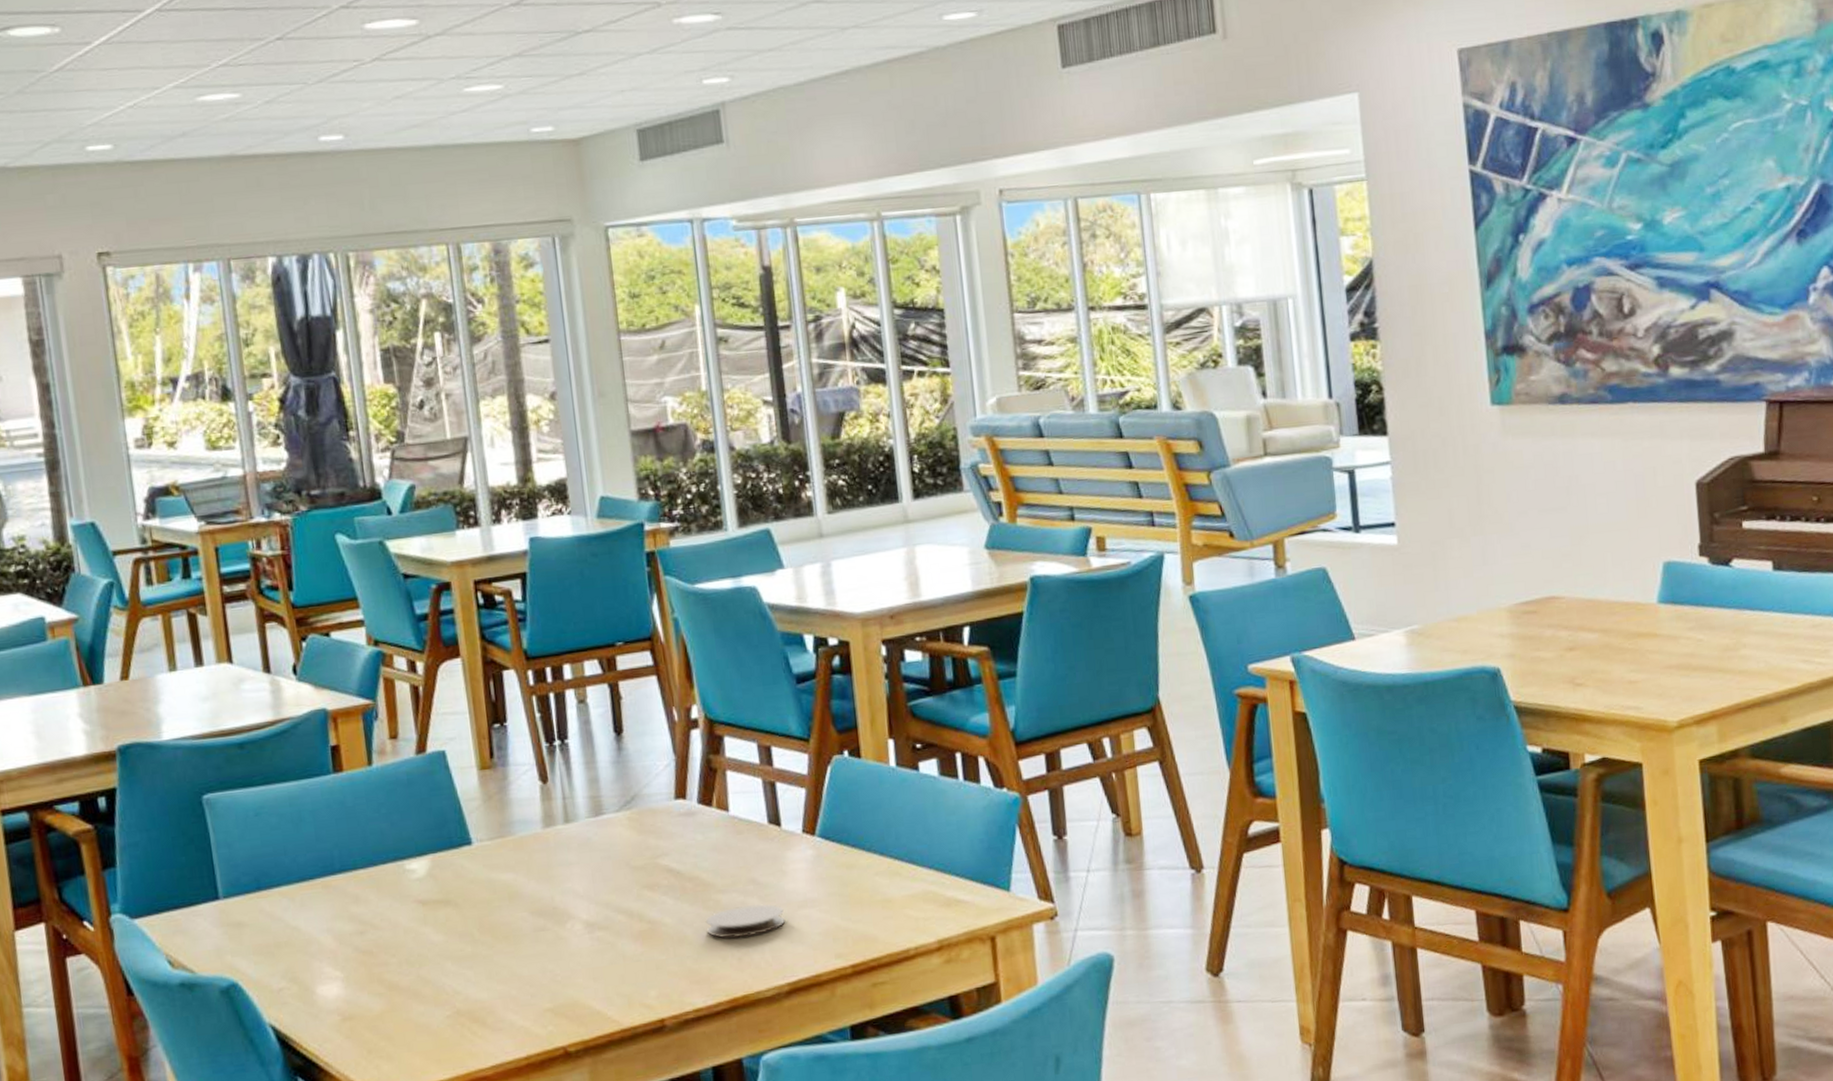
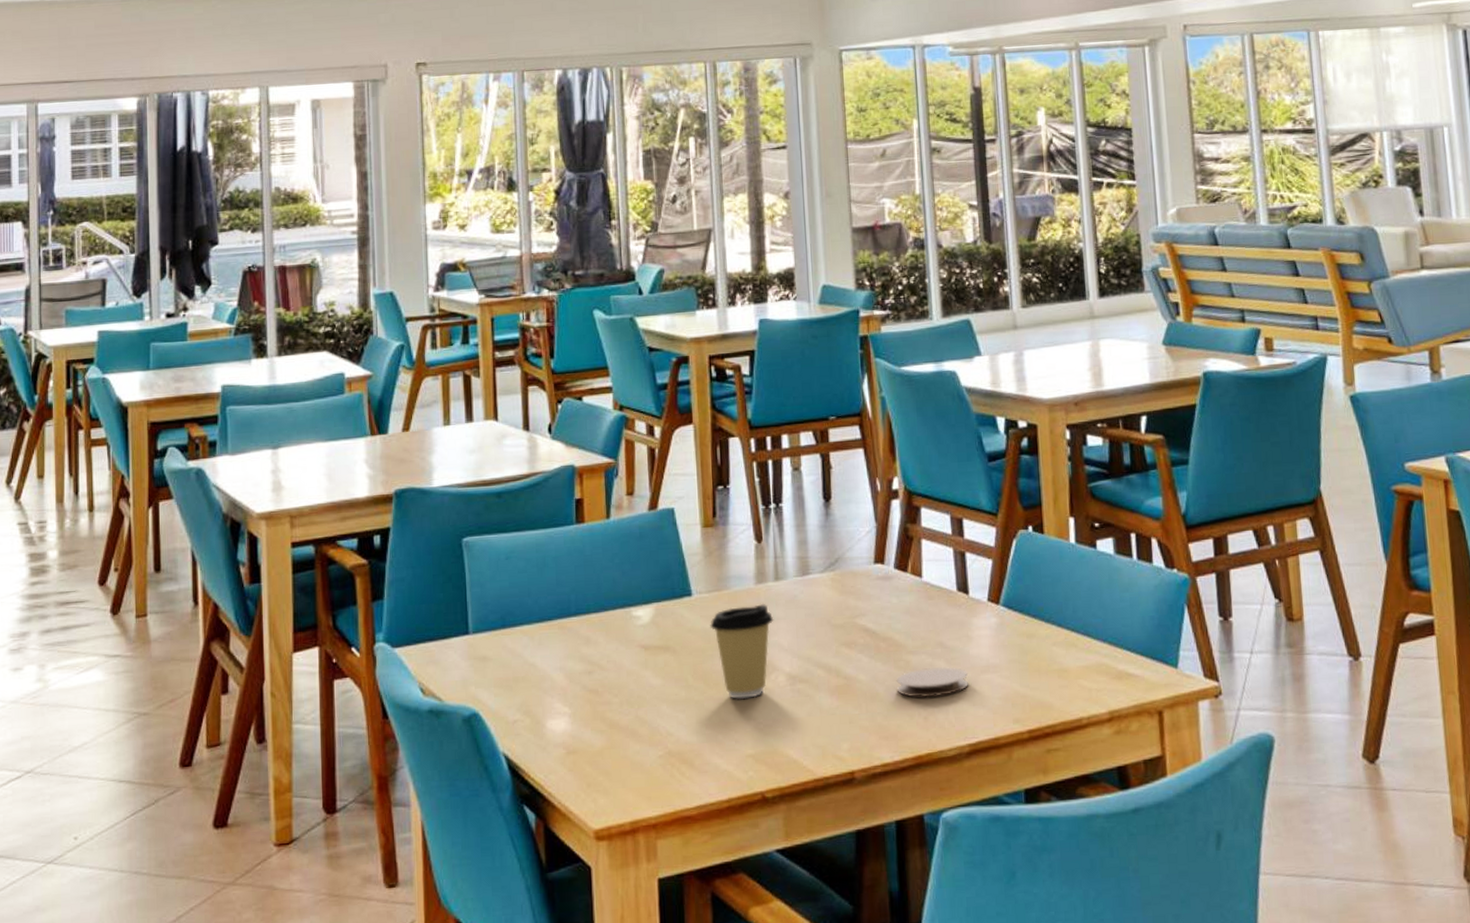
coffee cup: none [494,848,566,951] -> present [710,603,774,699]

